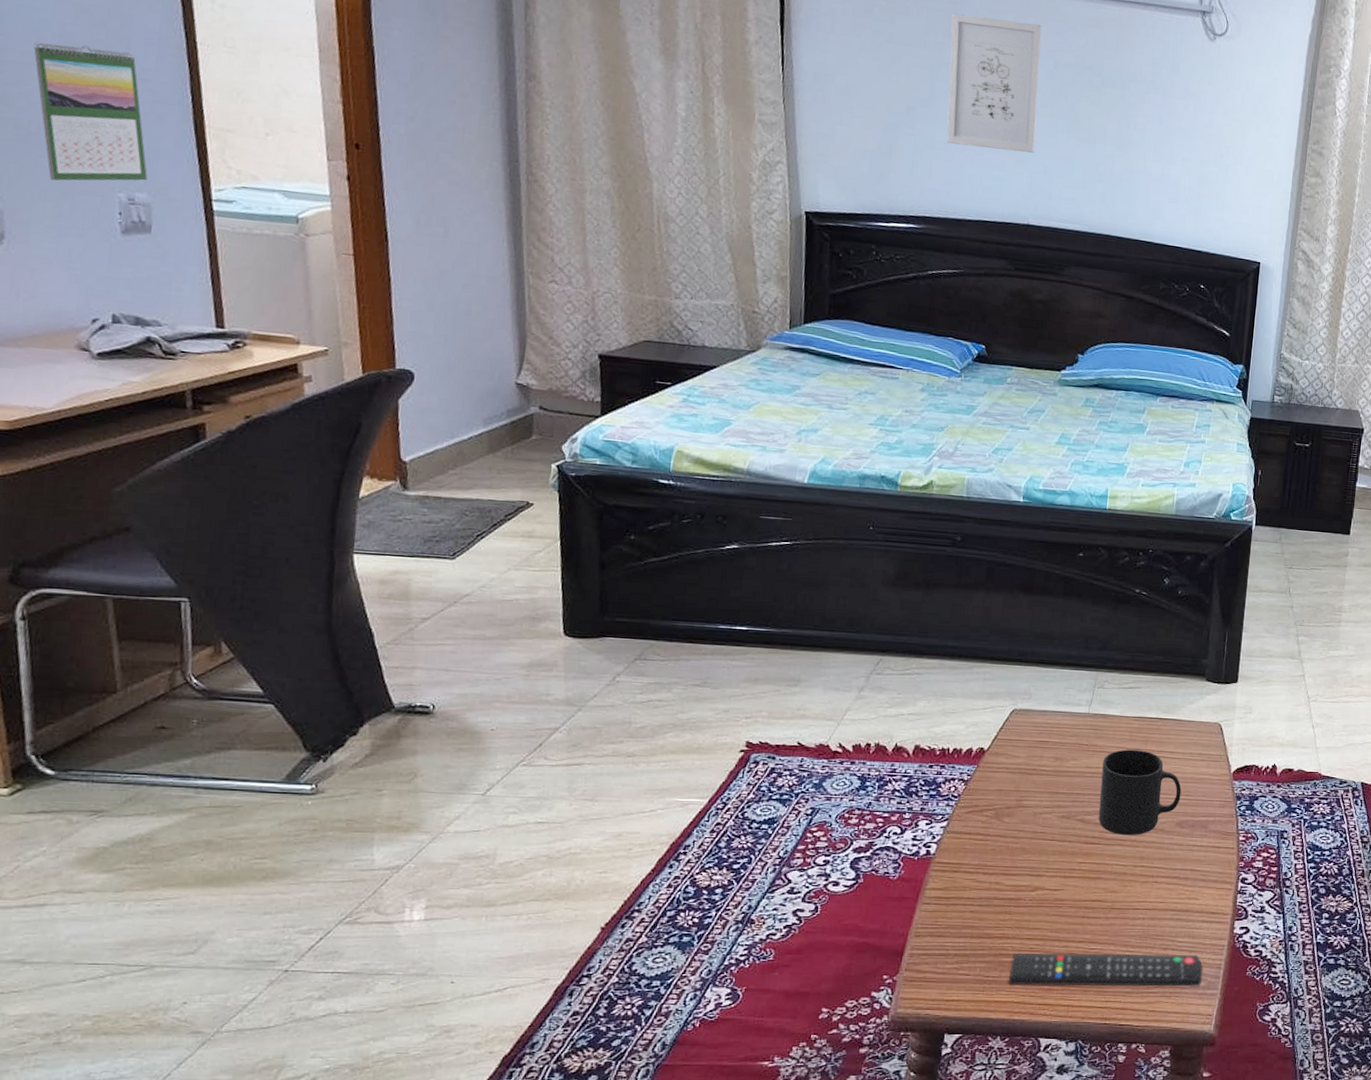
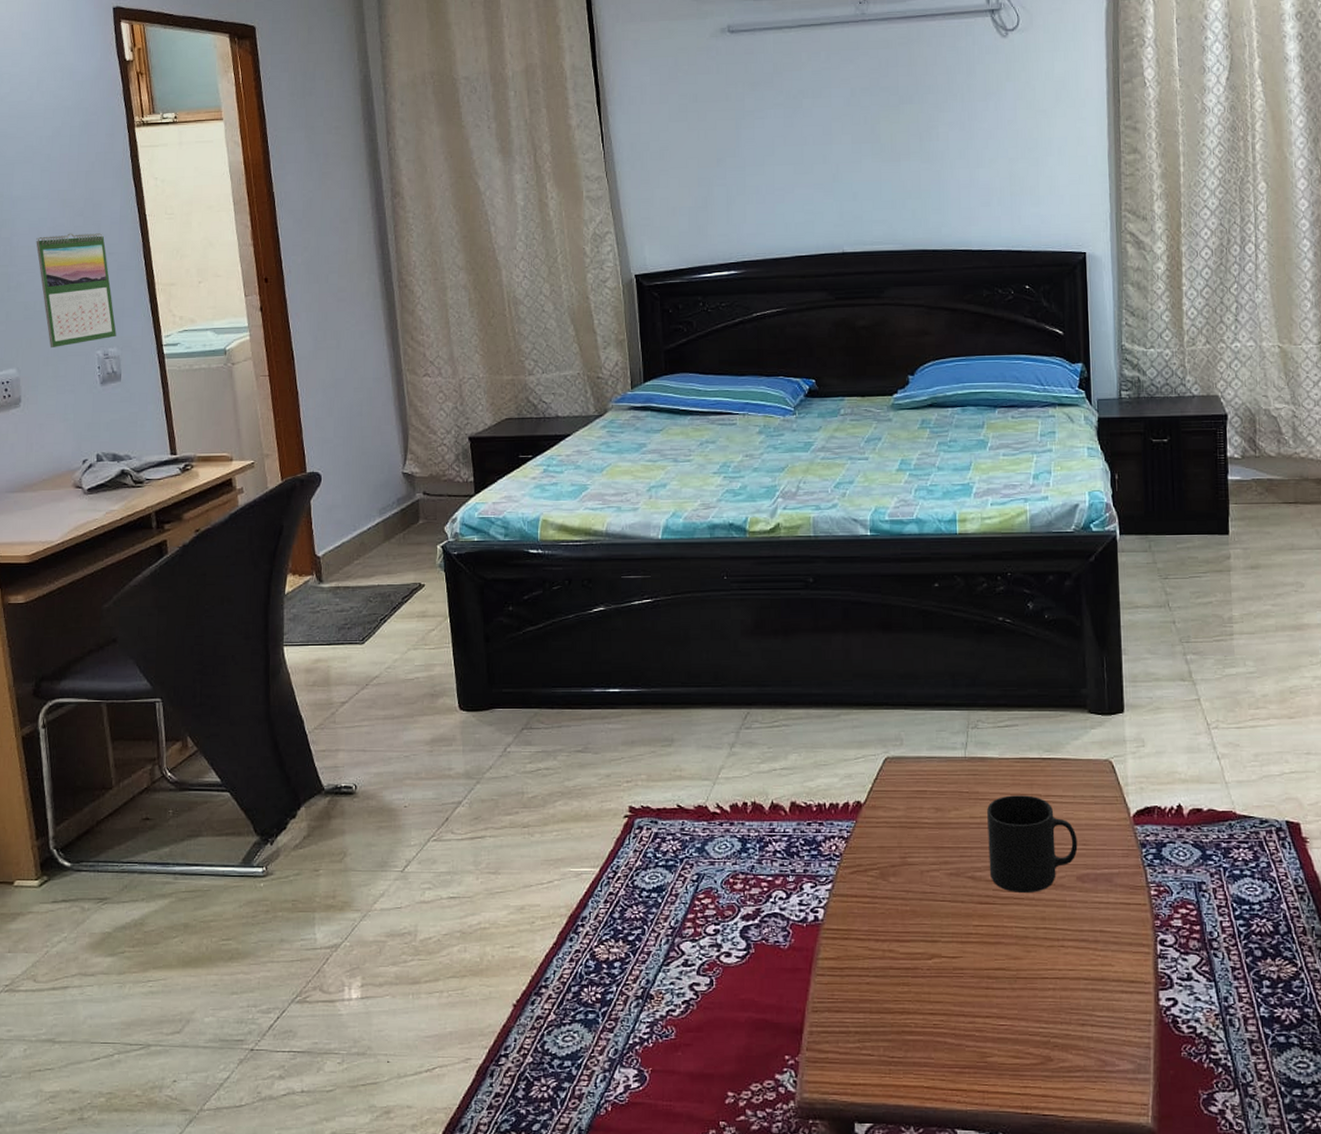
wall art: present [946,13,1042,153] -> none [749,57,841,186]
remote control: present [1007,953,1203,987] -> none [914,1030,1131,1070]

